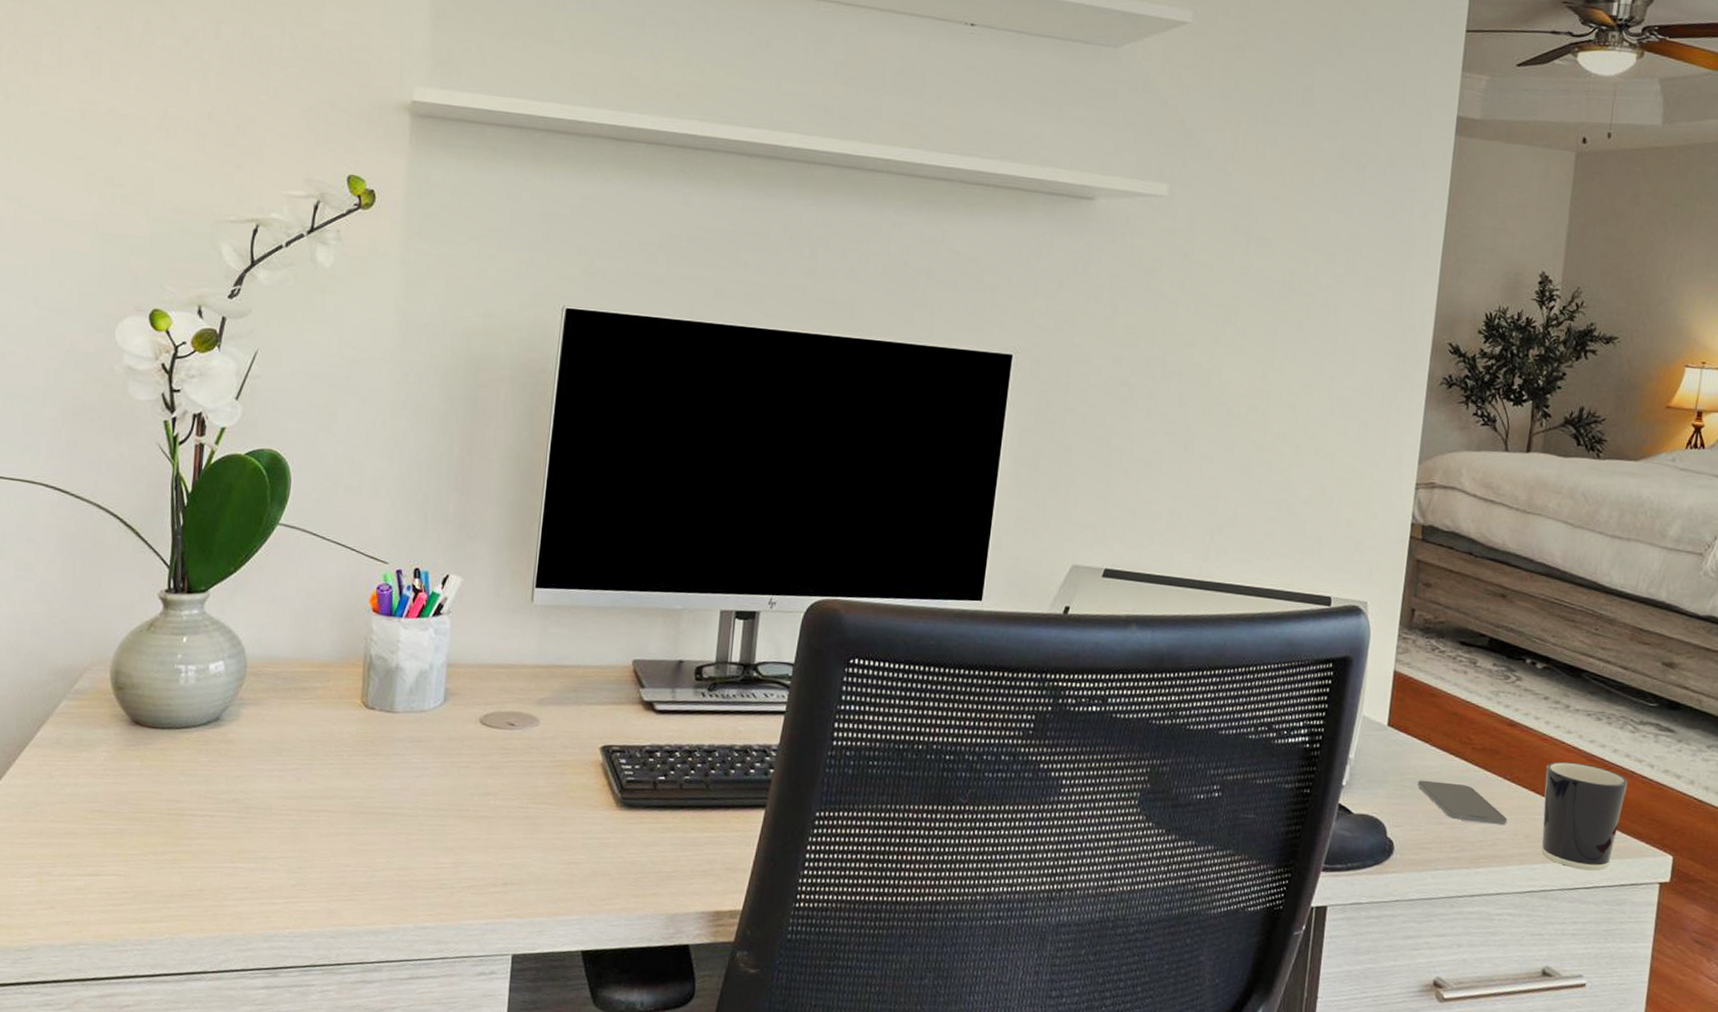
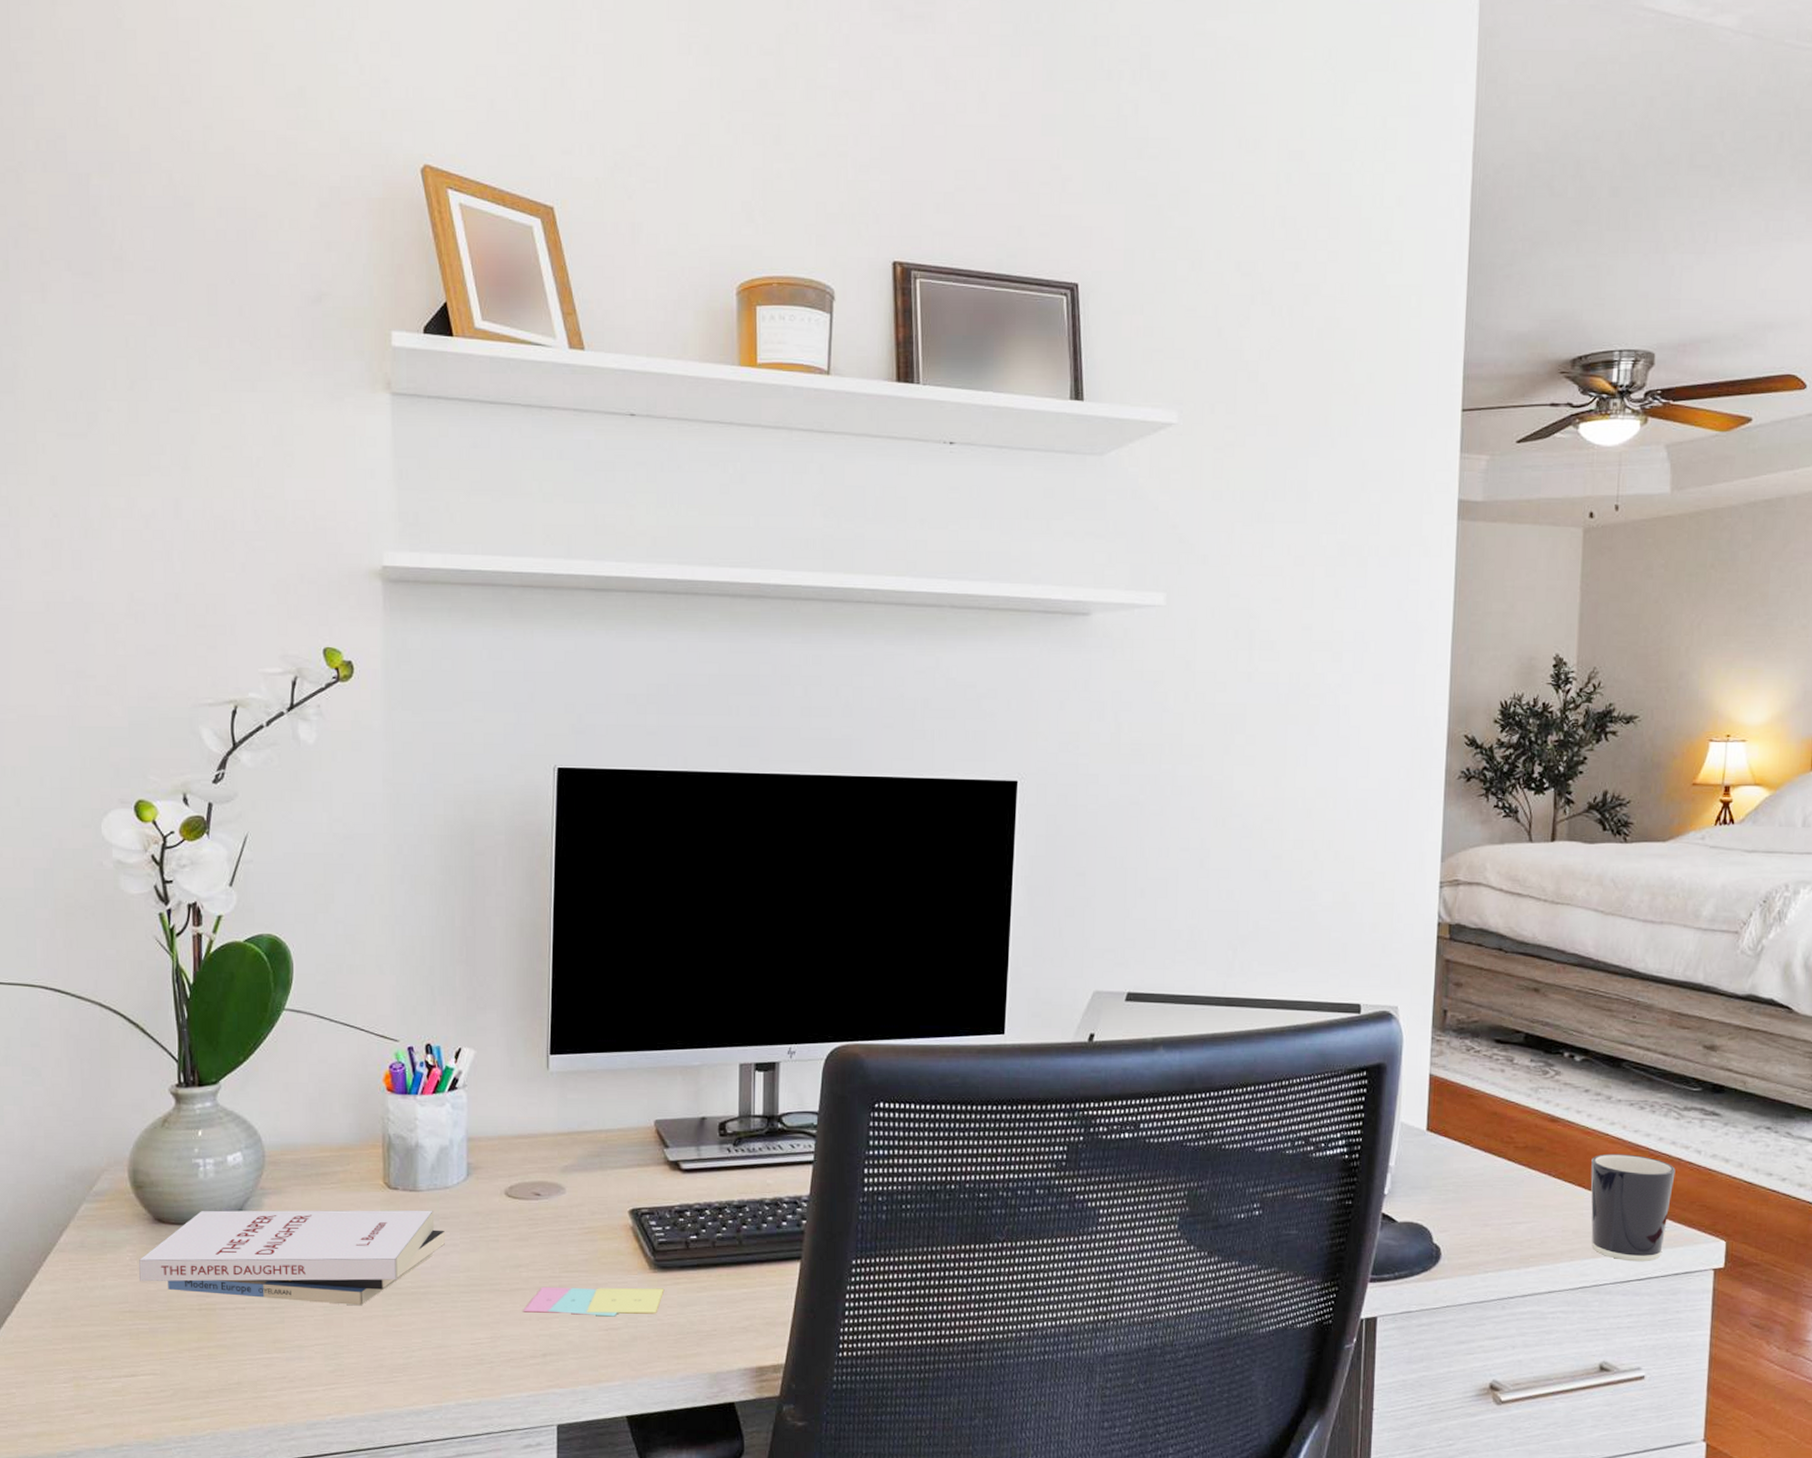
books: none [112,716,417,822] -> present [139,1210,445,1306]
sticky notes: none [488,816,629,851] -> present [523,1286,665,1317]
smartphone: present [1417,780,1508,825] -> none [1461,1183,1555,1222]

